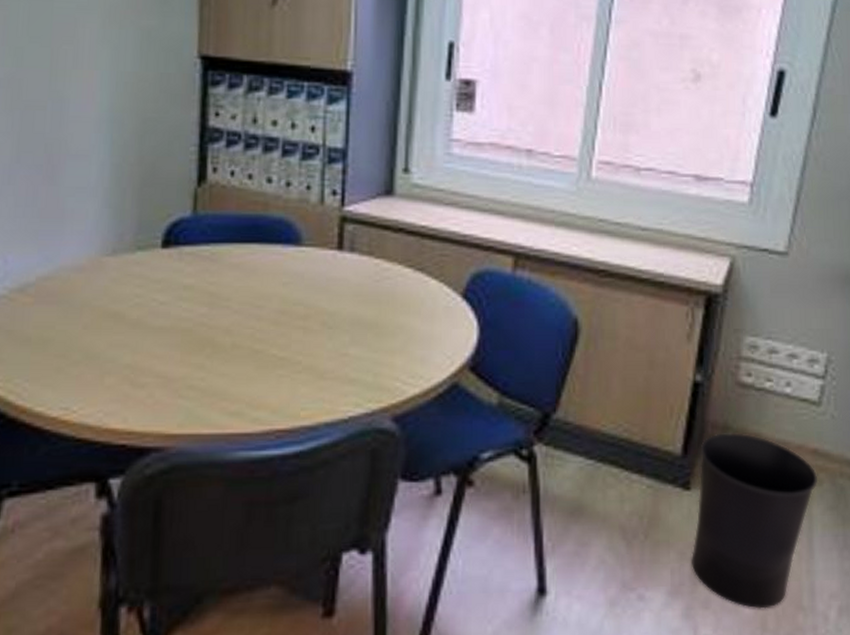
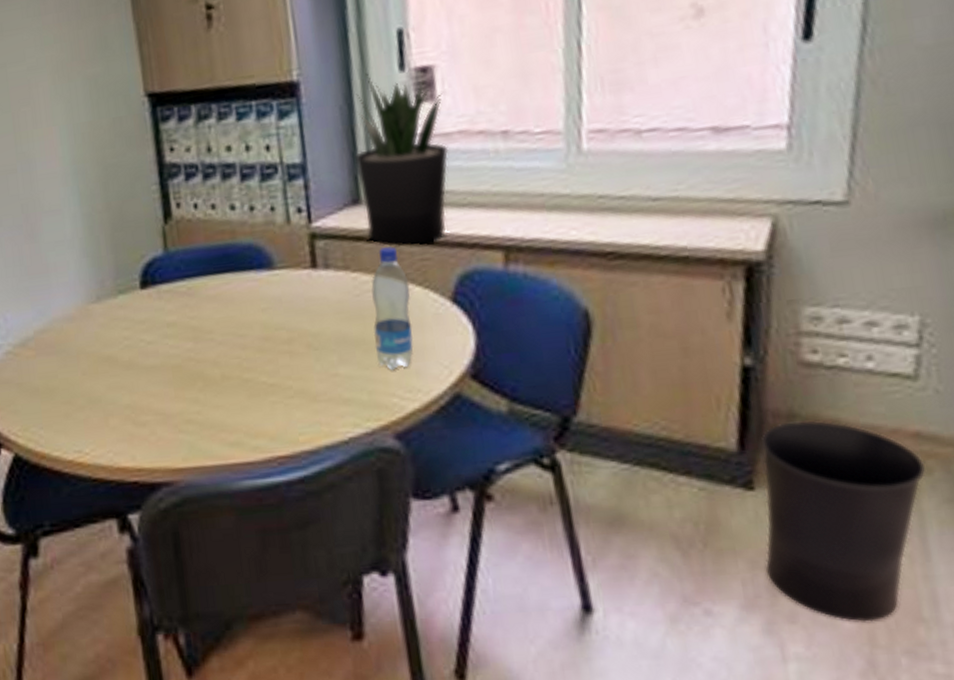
bottle: none [386,239,427,356] -> present [370,246,414,371]
planter: none [393,76,480,241] -> present [354,73,449,247]

